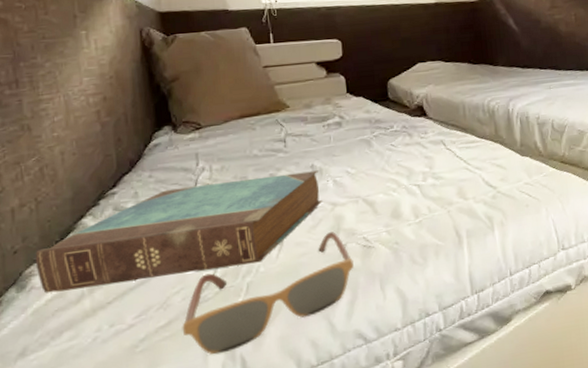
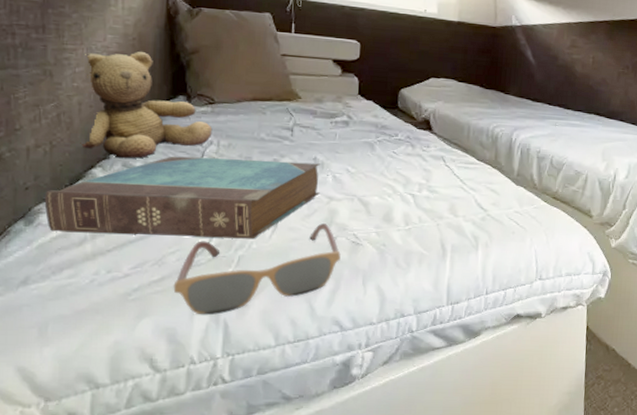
teddy bear: none [62,88,203,204] -> present [80,51,213,159]

